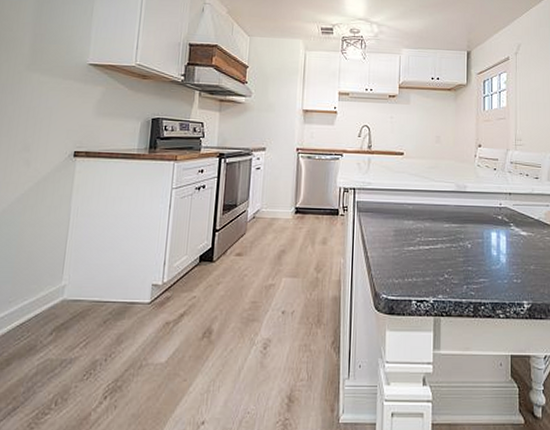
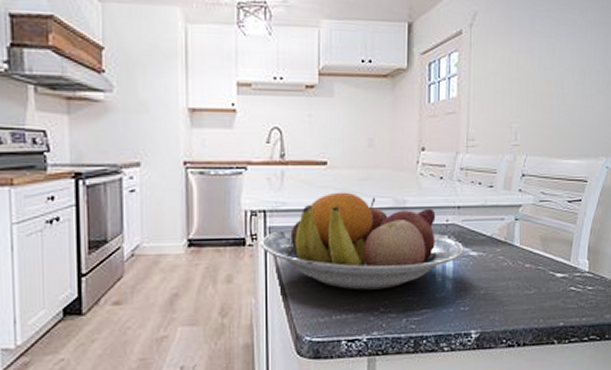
fruit bowl: none [350,176,515,259] -> present [260,192,464,290]

